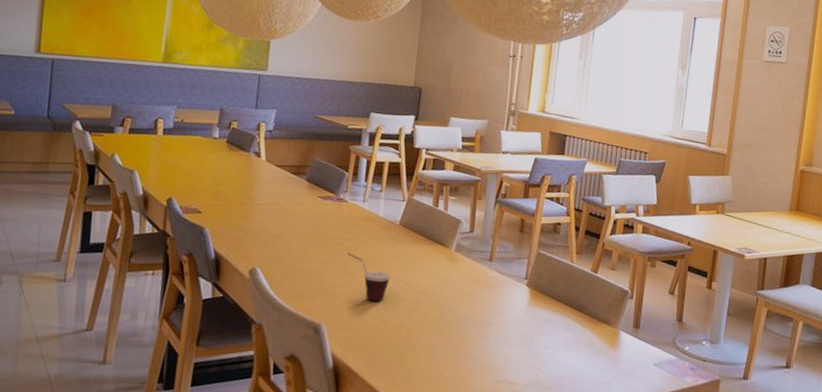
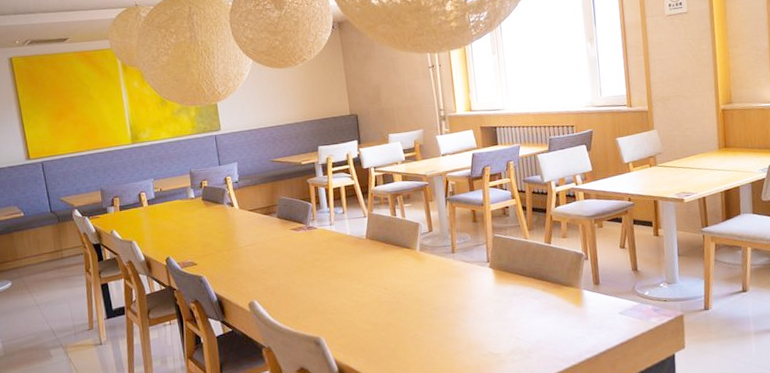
cup: present [347,252,390,302] -> none [327,272,369,309]

